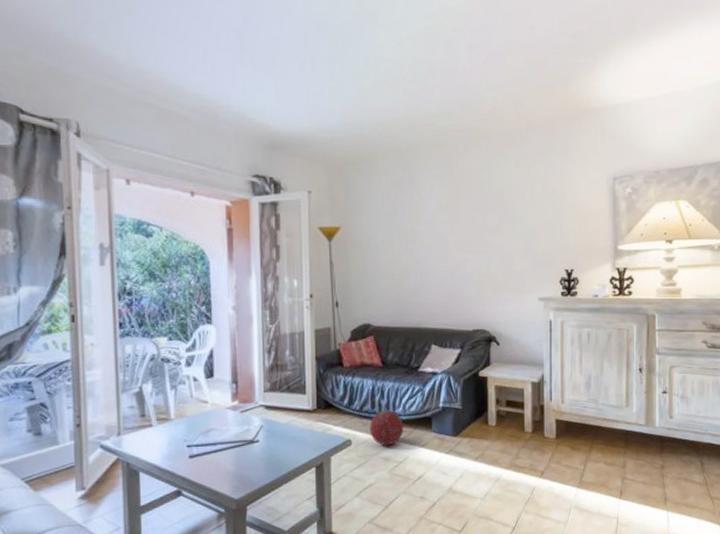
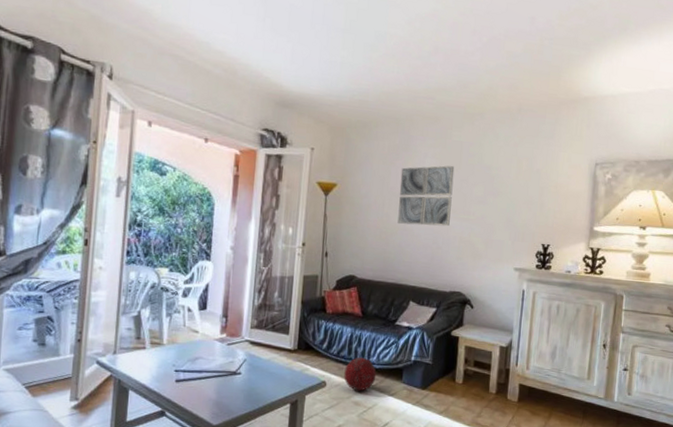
wall art: none [408,196,465,264] -> present [397,165,455,227]

